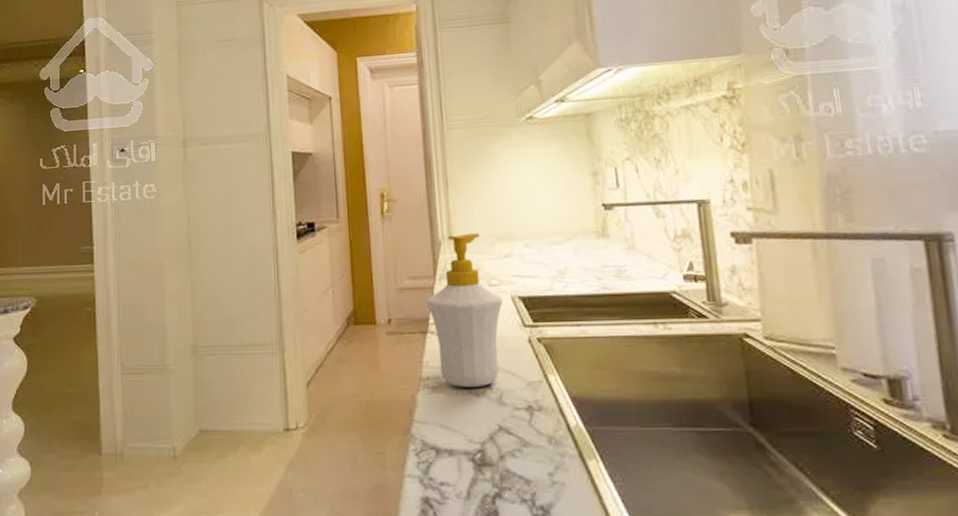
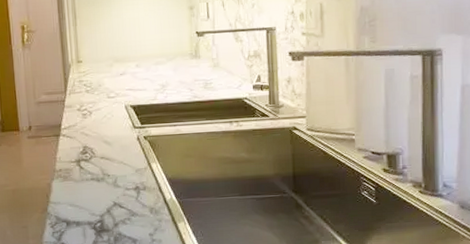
soap bottle: present [427,233,504,388] -> none [59,57,119,176]

